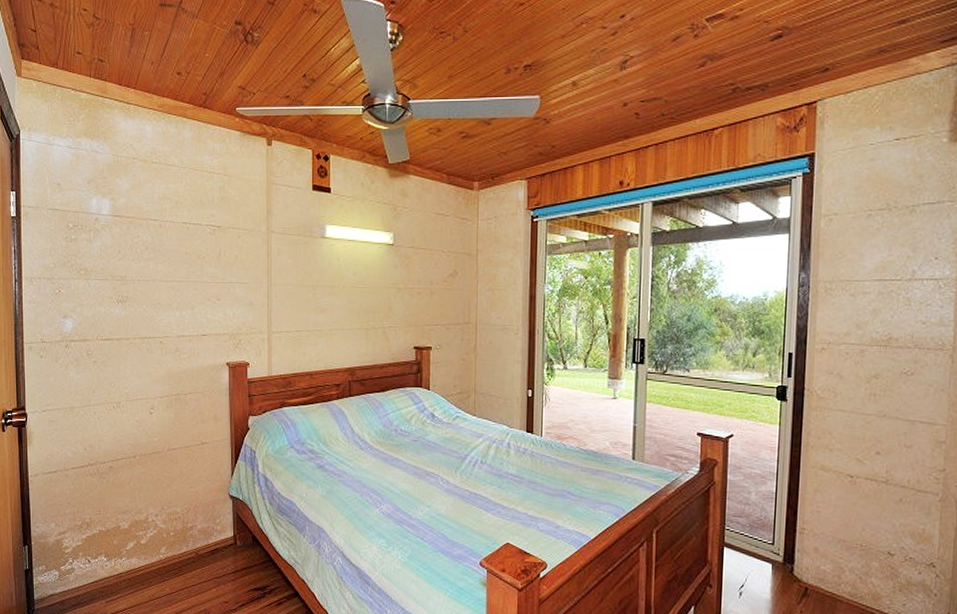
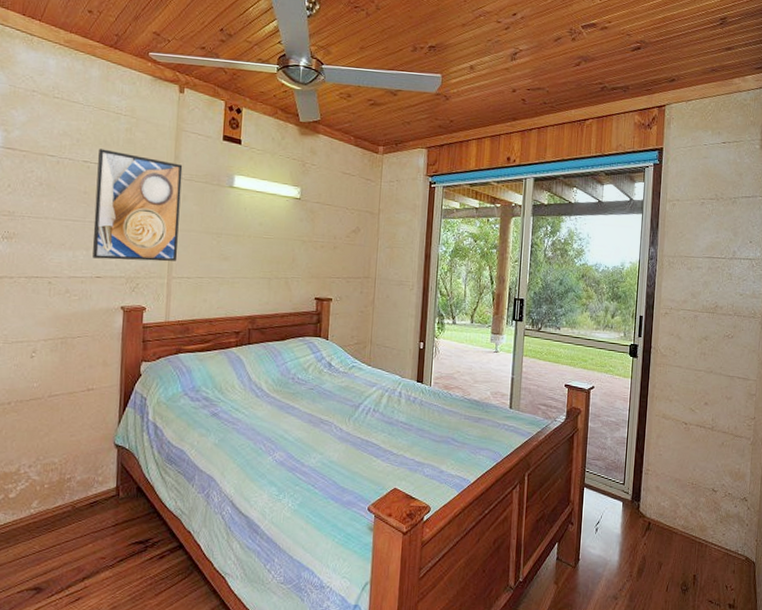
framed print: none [196,209,276,317] -> present [92,149,183,262]

